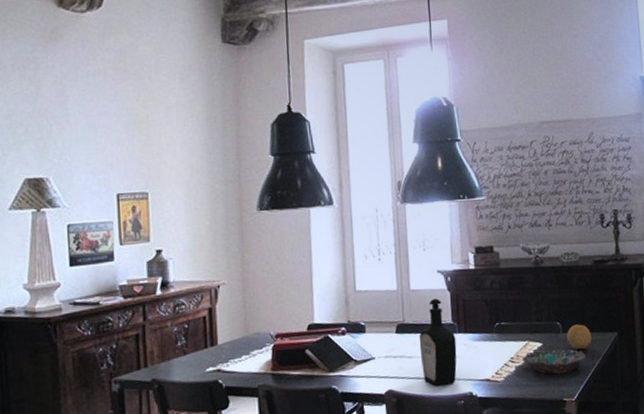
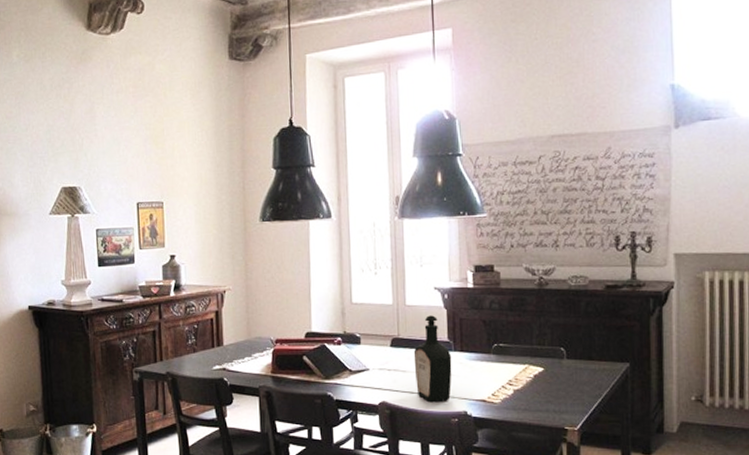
bowl: present [523,348,586,374] -> none [522,375,593,402]
fruit: present [567,324,592,350] -> none [572,351,599,378]

